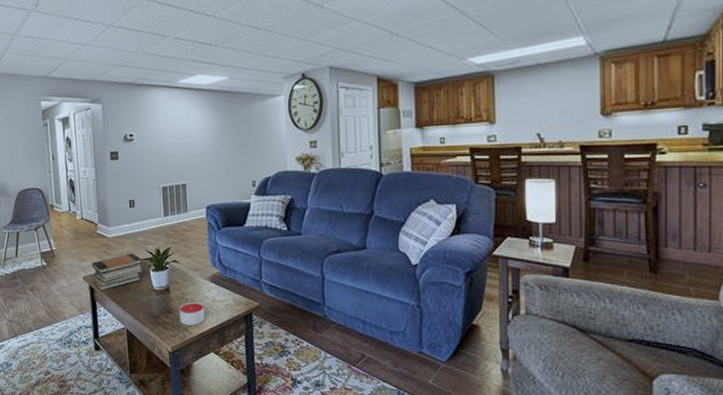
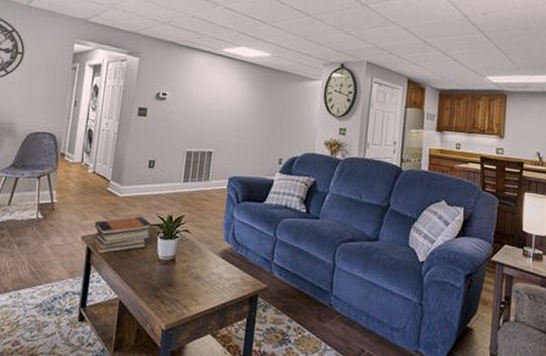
candle: present [179,302,205,325] -> none [180,276,210,303]

